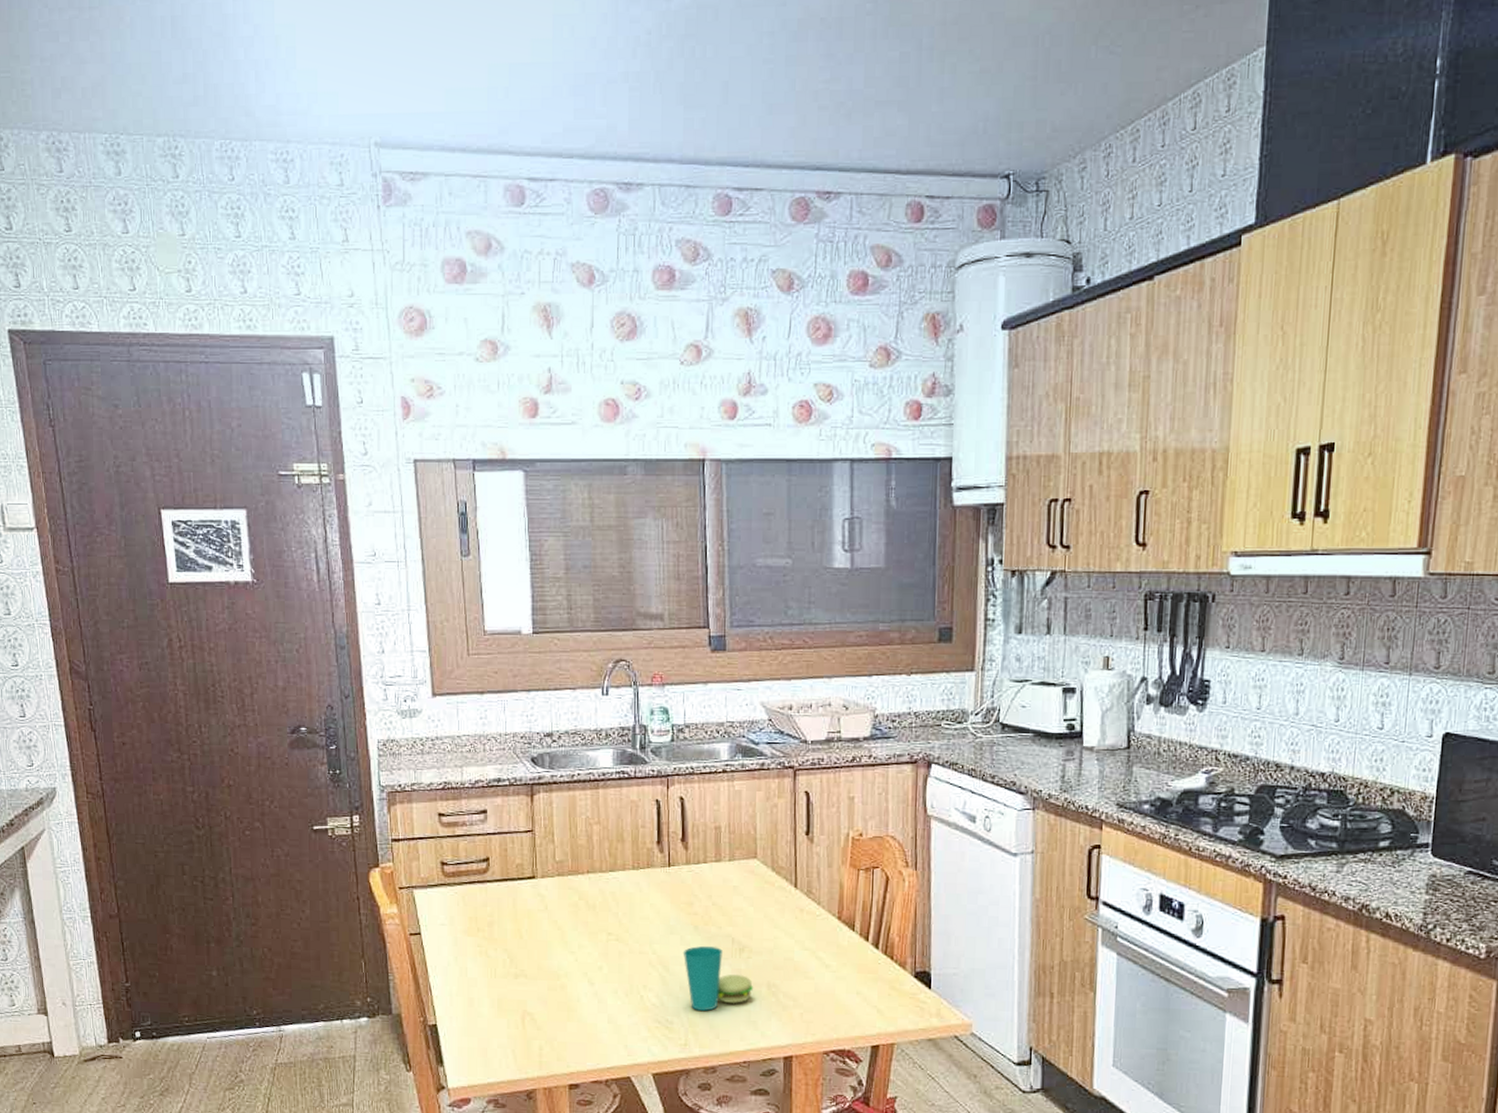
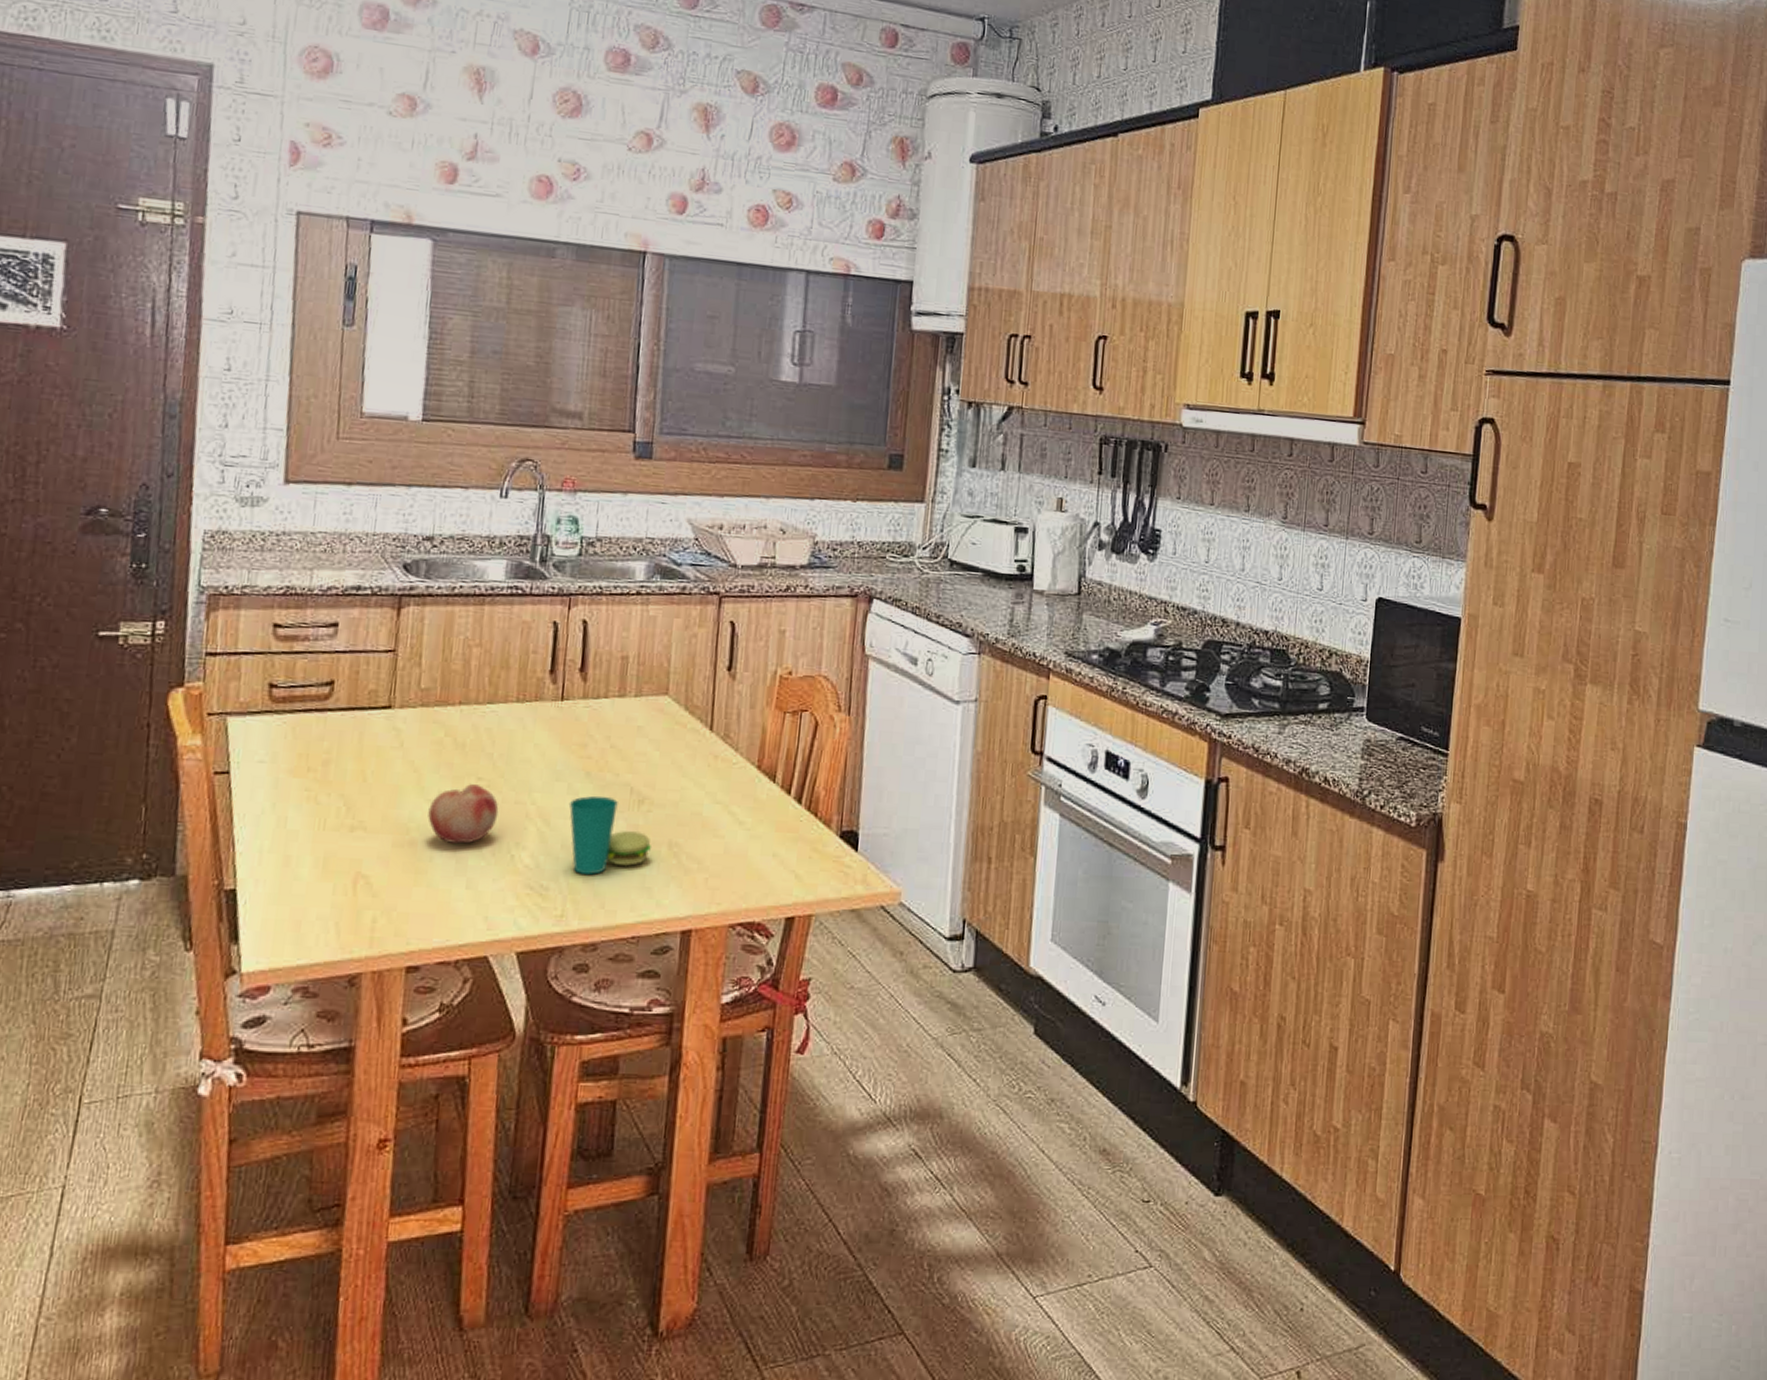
fruit: none [573,938,627,987] -> present [428,784,499,844]

